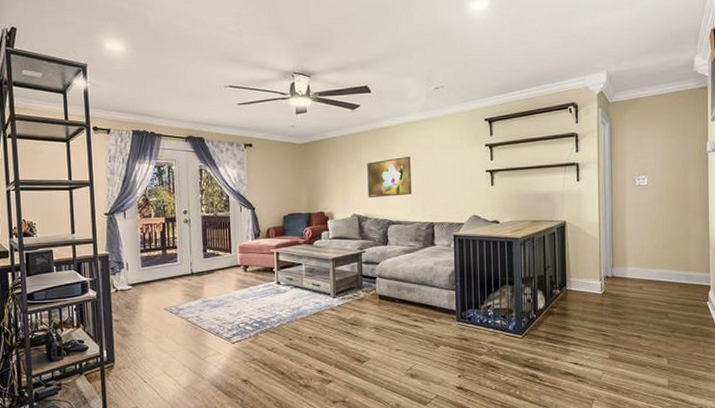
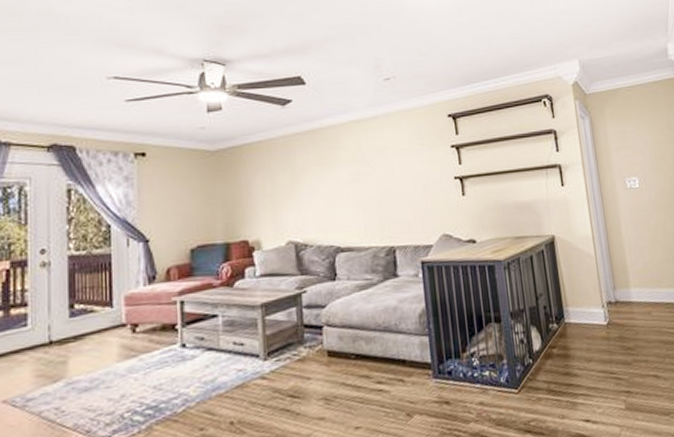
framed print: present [367,157,412,198] -> none [304,163,364,219]

